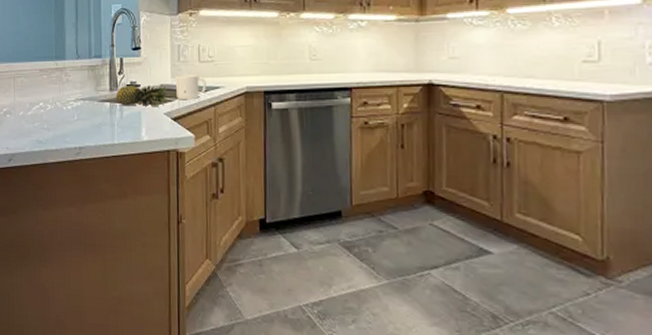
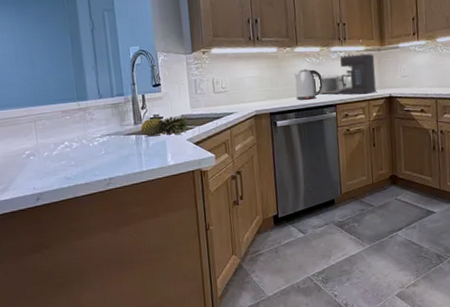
mug: present [175,74,206,100] -> none [194,103,222,127]
kettle: none [298,40,335,79] -> present [294,69,323,101]
toaster: none [323,50,363,75] -> present [314,75,343,95]
coffee maker: none [358,24,410,78] -> present [340,53,376,95]

